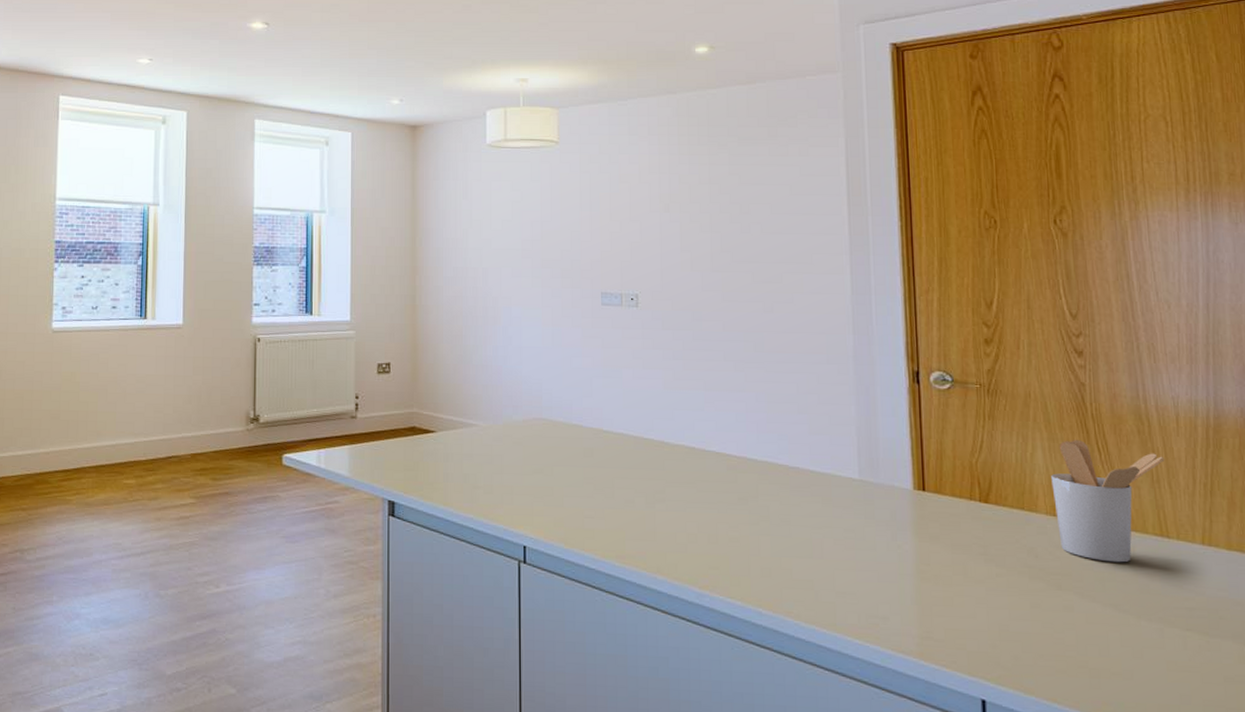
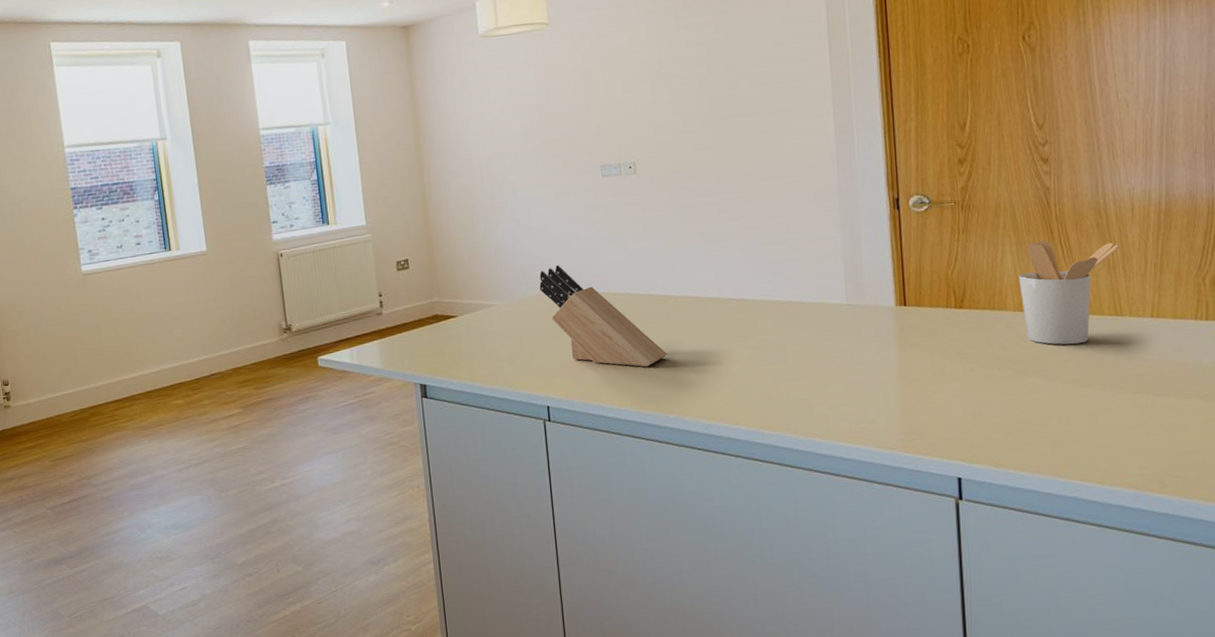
knife block: none [526,391,659,518] -> present [539,265,667,367]

